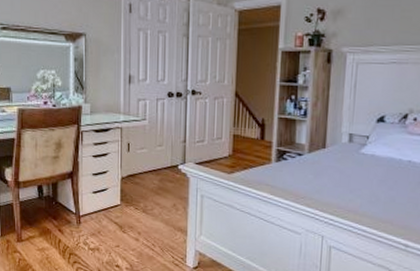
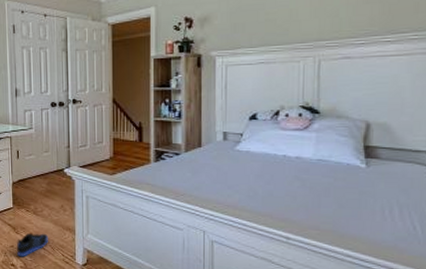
sneaker: none [122,233,158,258] -> present [16,233,48,257]

